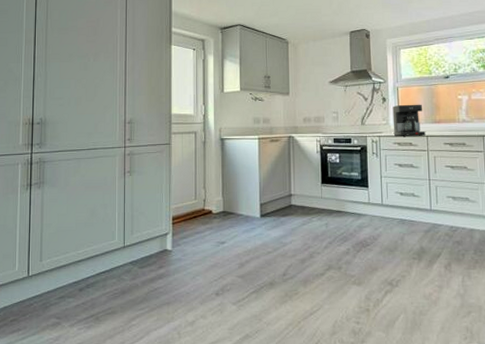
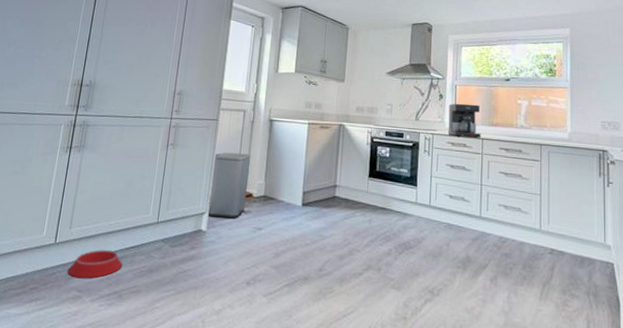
pet bowl: none [44,278,95,307] -> present [67,250,122,279]
pedal bin: none [171,173,213,236] -> present [208,152,252,219]

